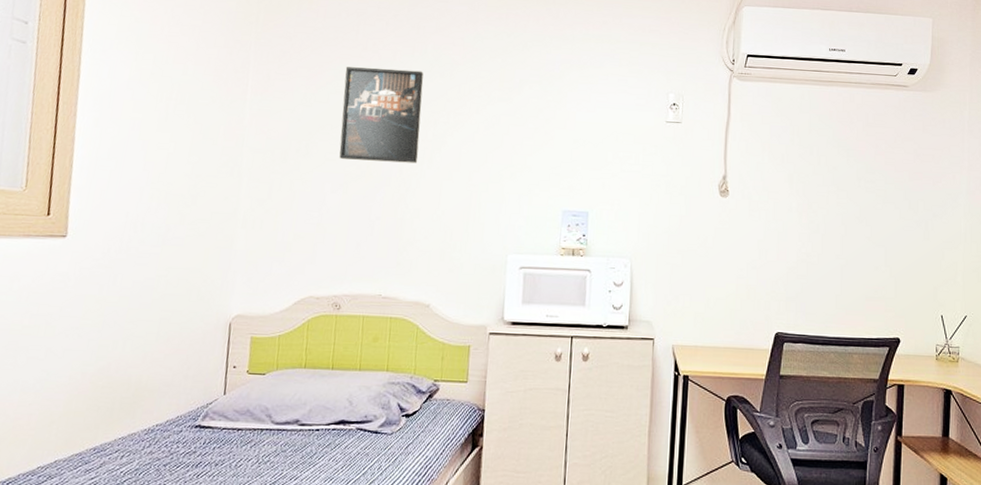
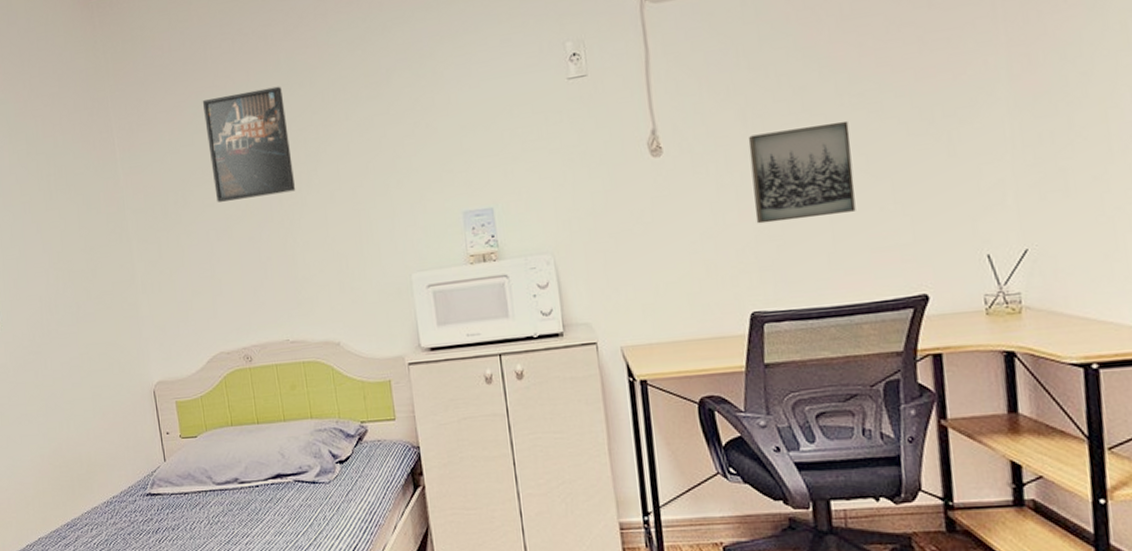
wall art: none [789,195,862,267] -> present [748,120,856,224]

